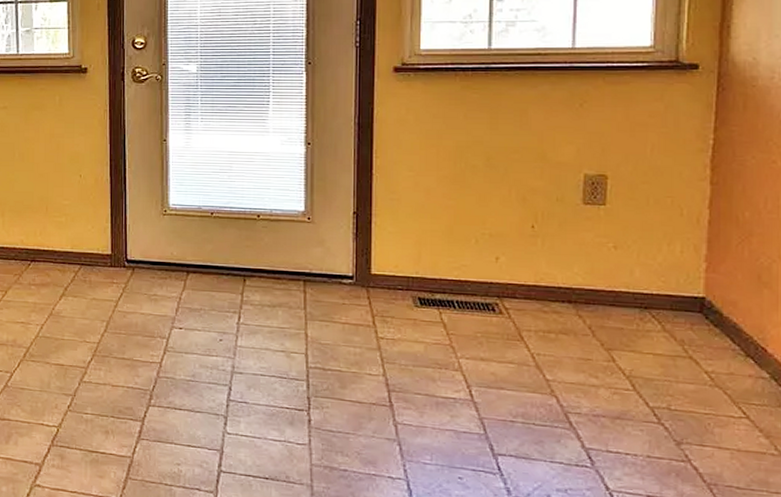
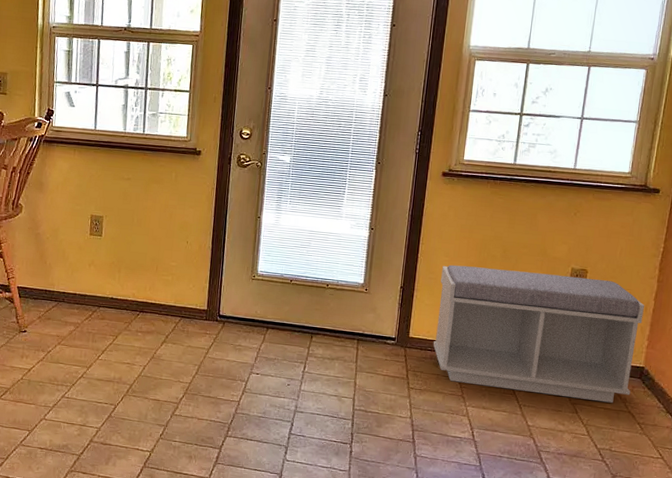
bench: none [404,180,695,347] -> present [433,264,644,403]

